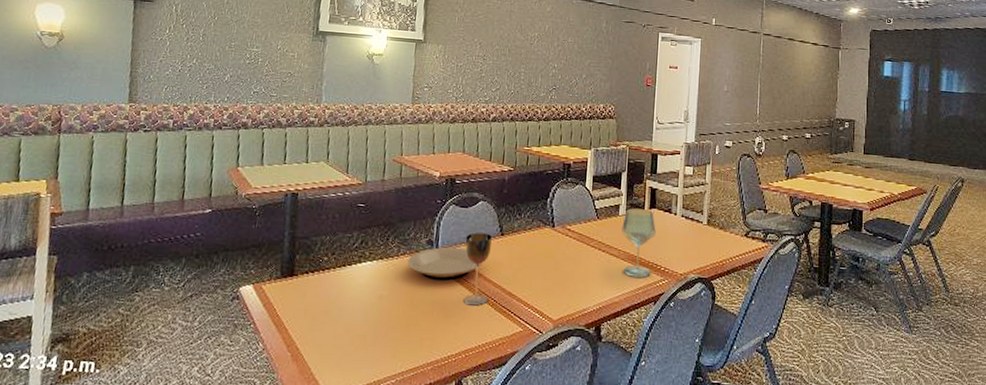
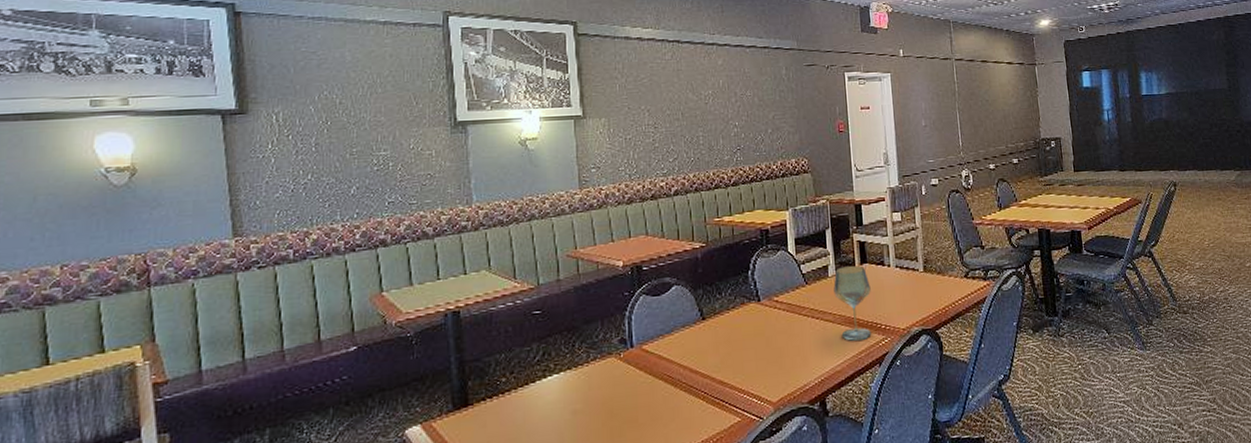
plate: present [407,247,483,281] -> none [600,340,686,382]
wineglass: present [463,232,493,306] -> none [662,320,698,403]

